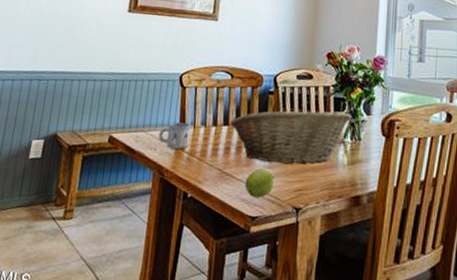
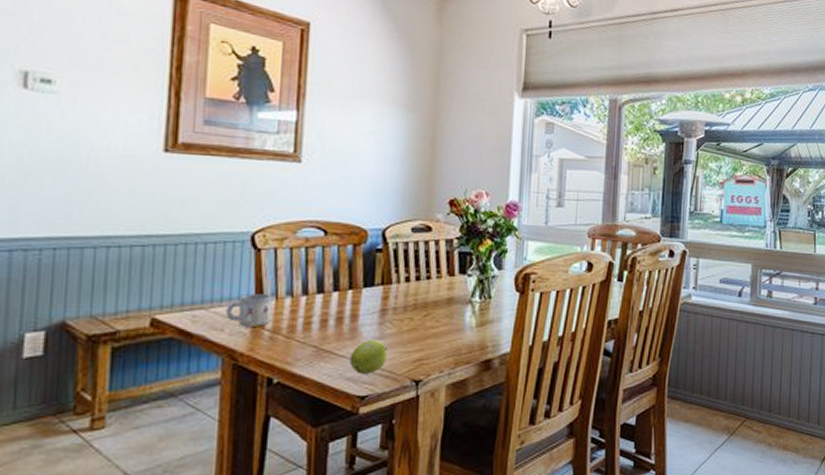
fruit basket: present [230,108,352,165] -> none [327,266,481,333]

